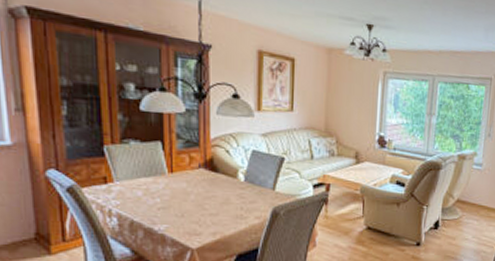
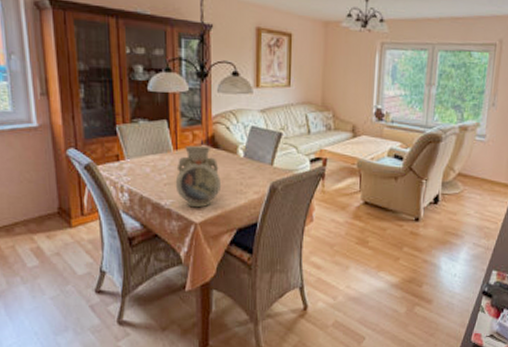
vase: none [170,169,219,233] -> present [175,146,220,208]

